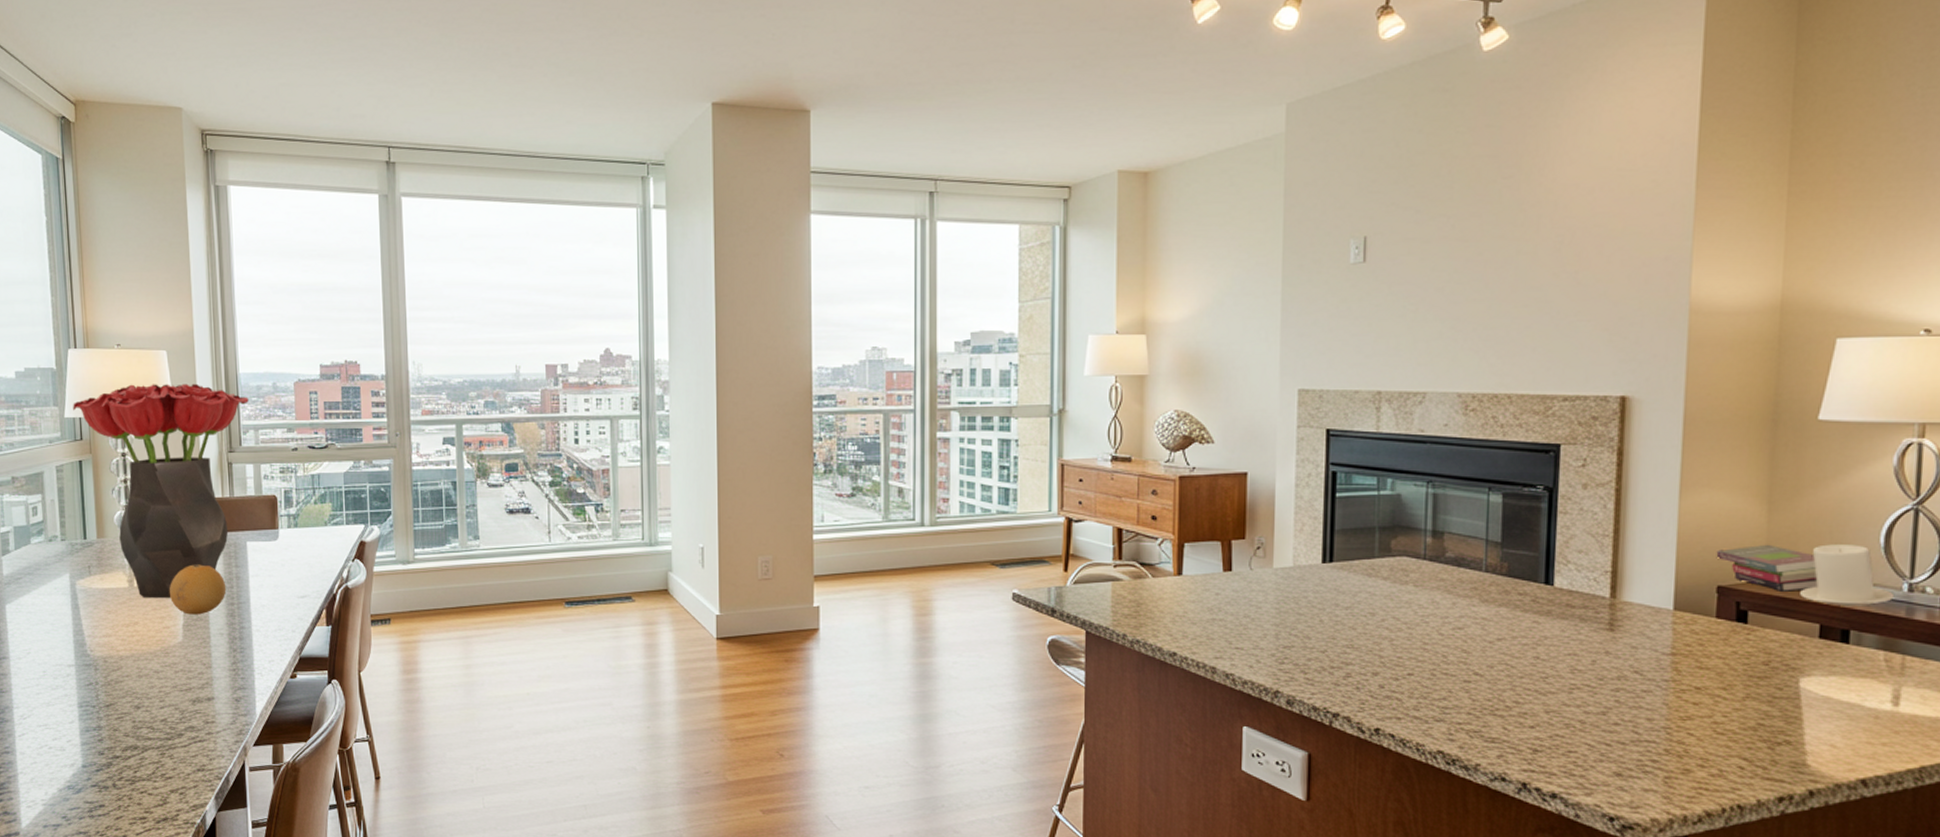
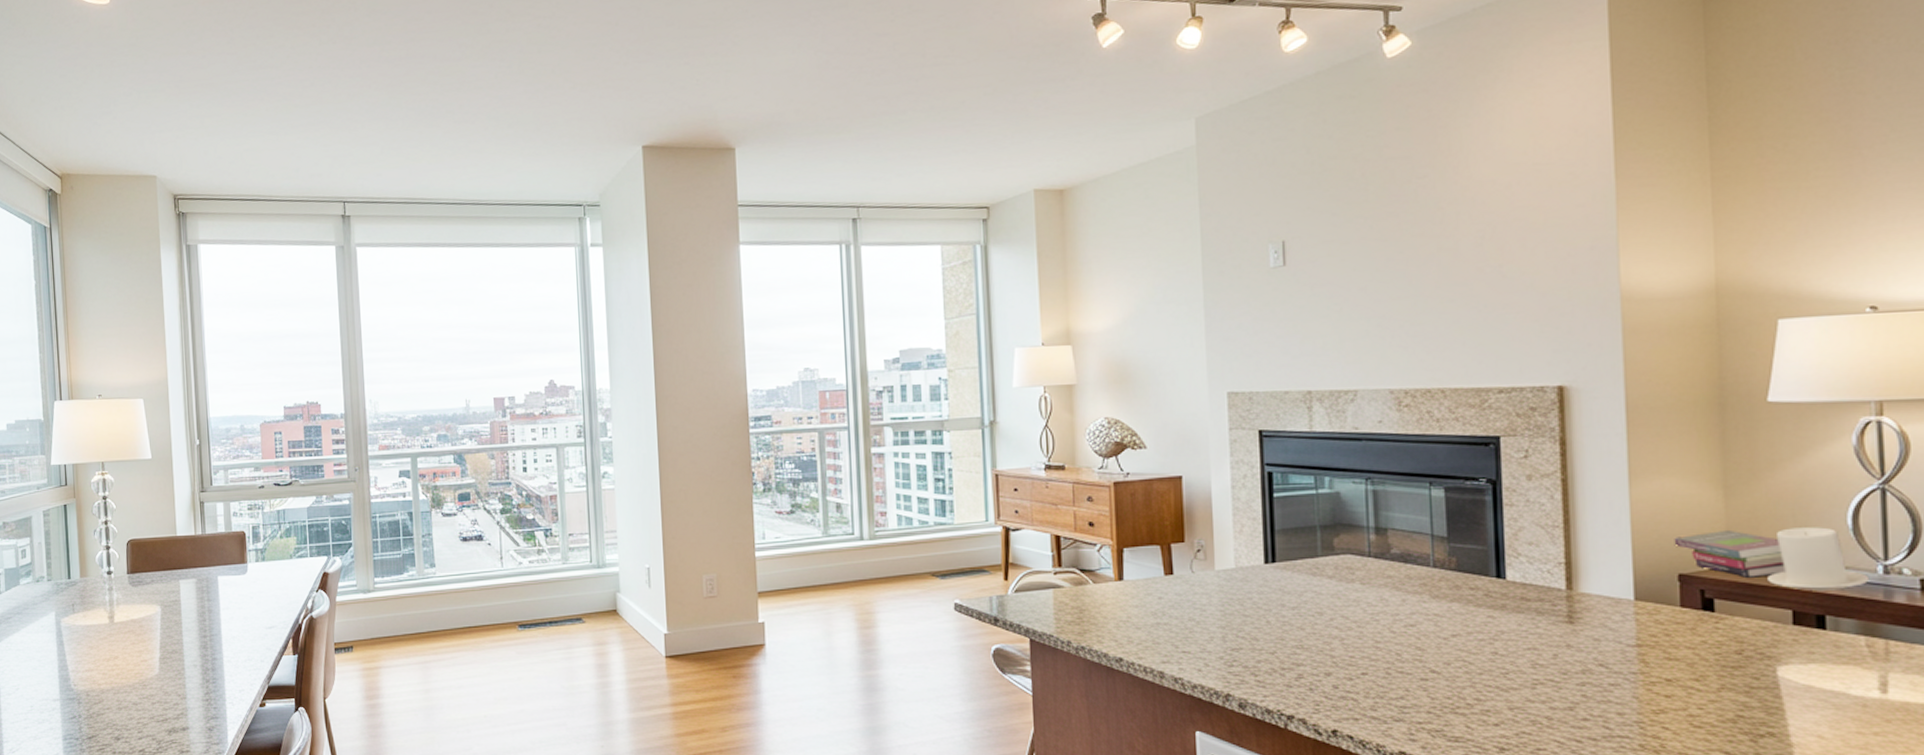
bouquet: present [73,383,249,598] -> none [58,428,219,632]
fruit: present [169,564,227,615] -> none [146,599,200,648]

